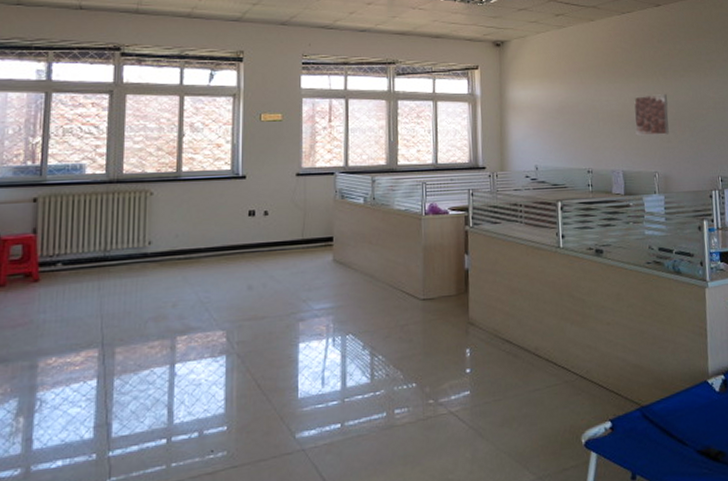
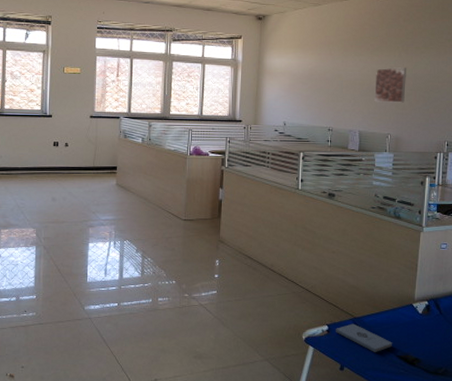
notebook: none [620,414,690,450] -> present [335,323,392,352]

